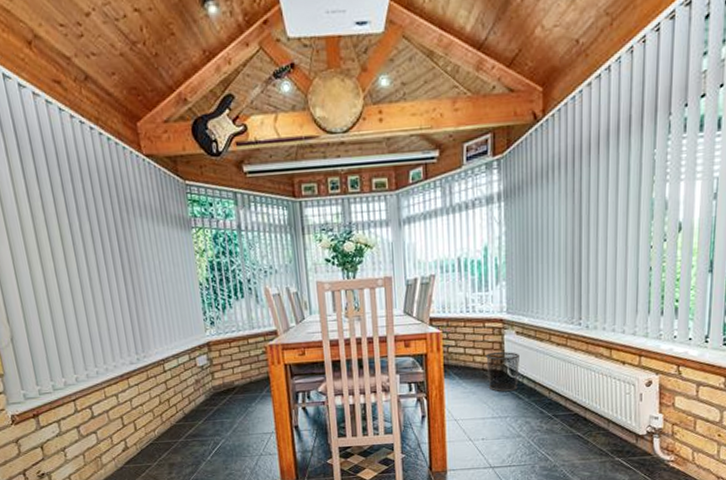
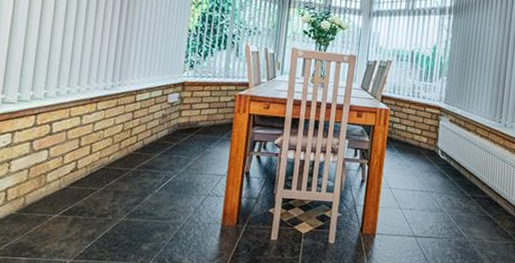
waste bin: present [486,351,519,392] -> none [422,133,450,170]

